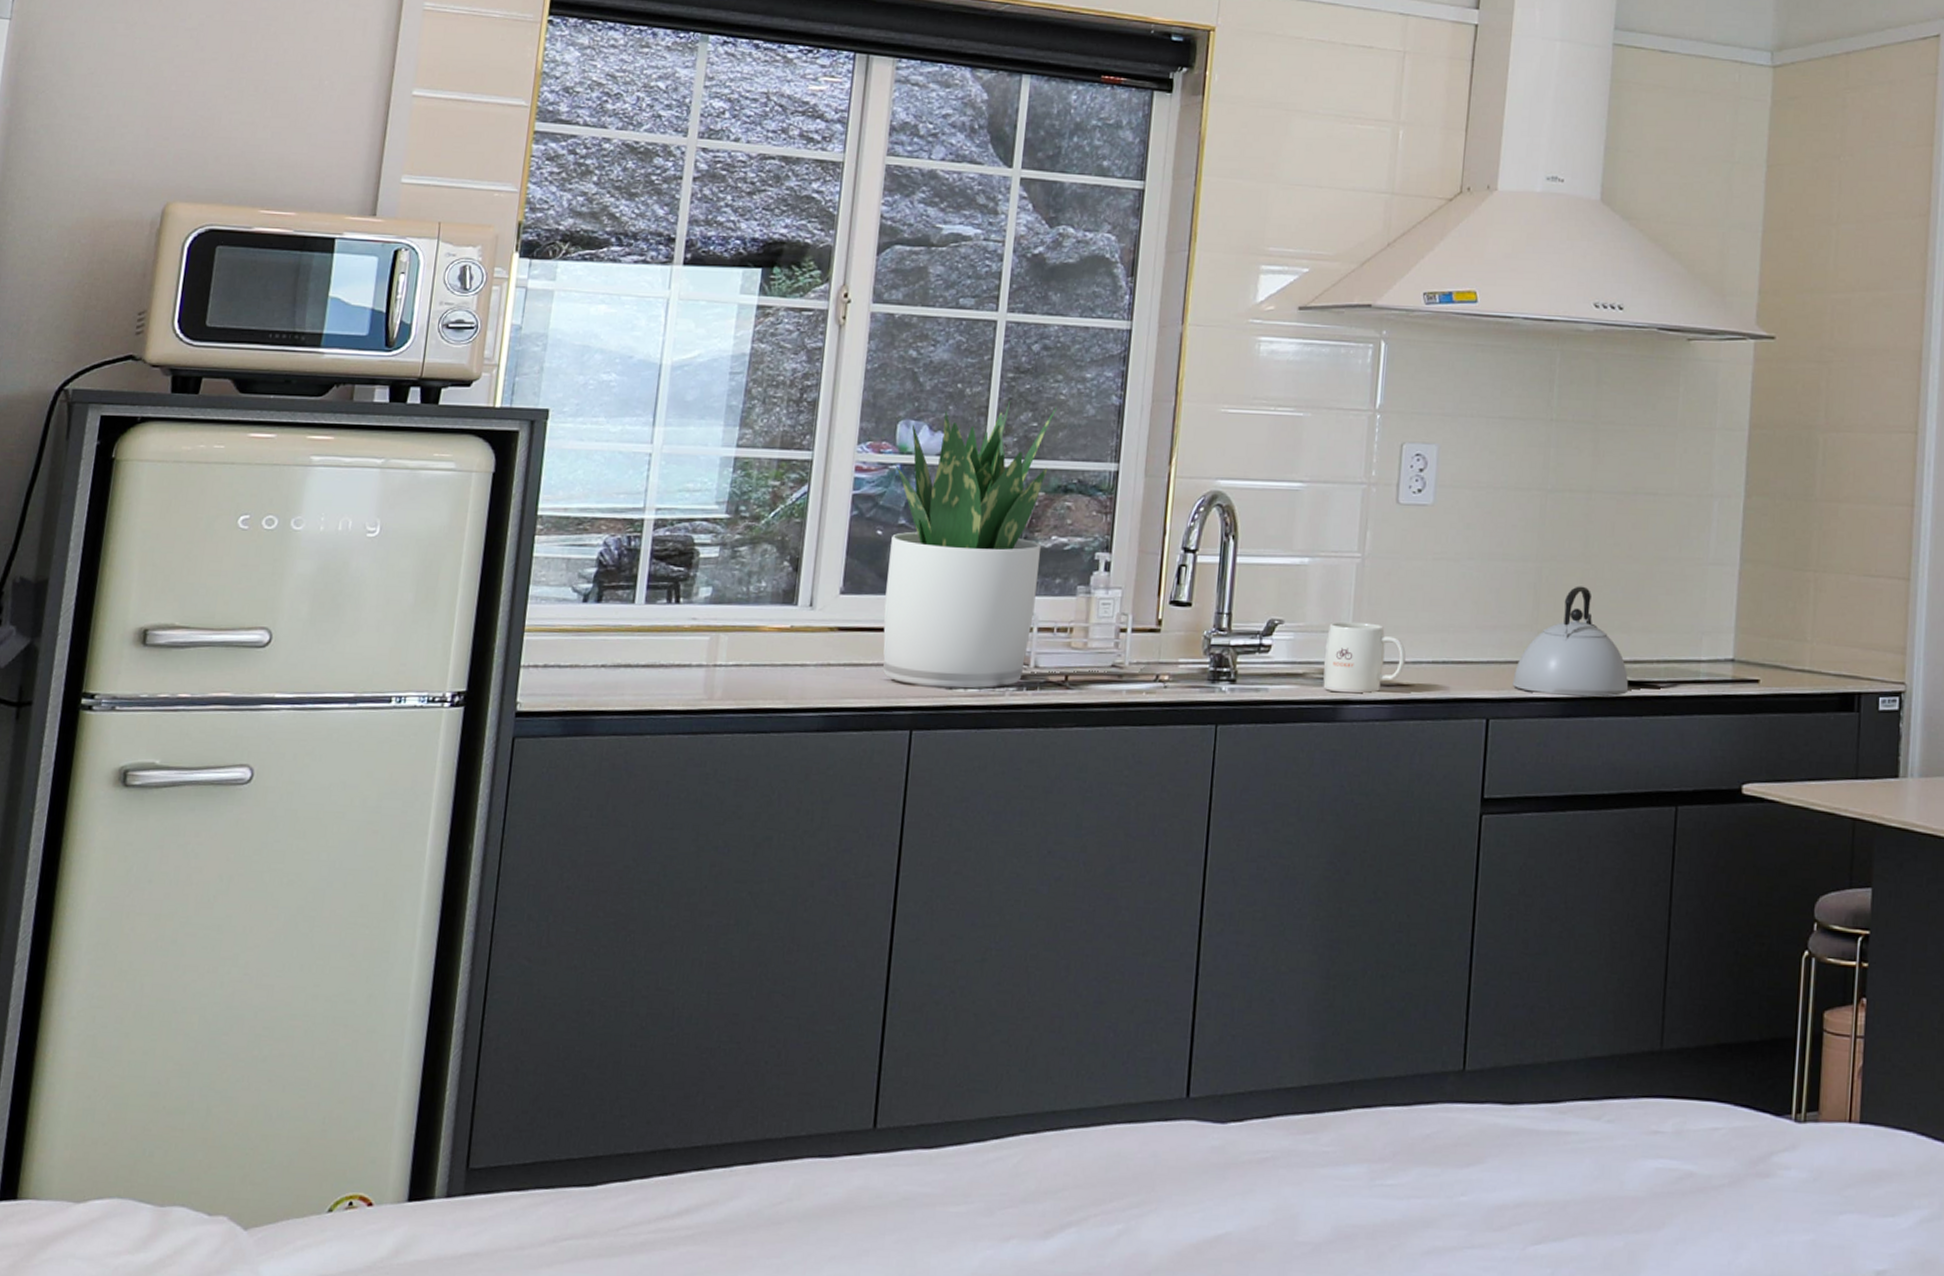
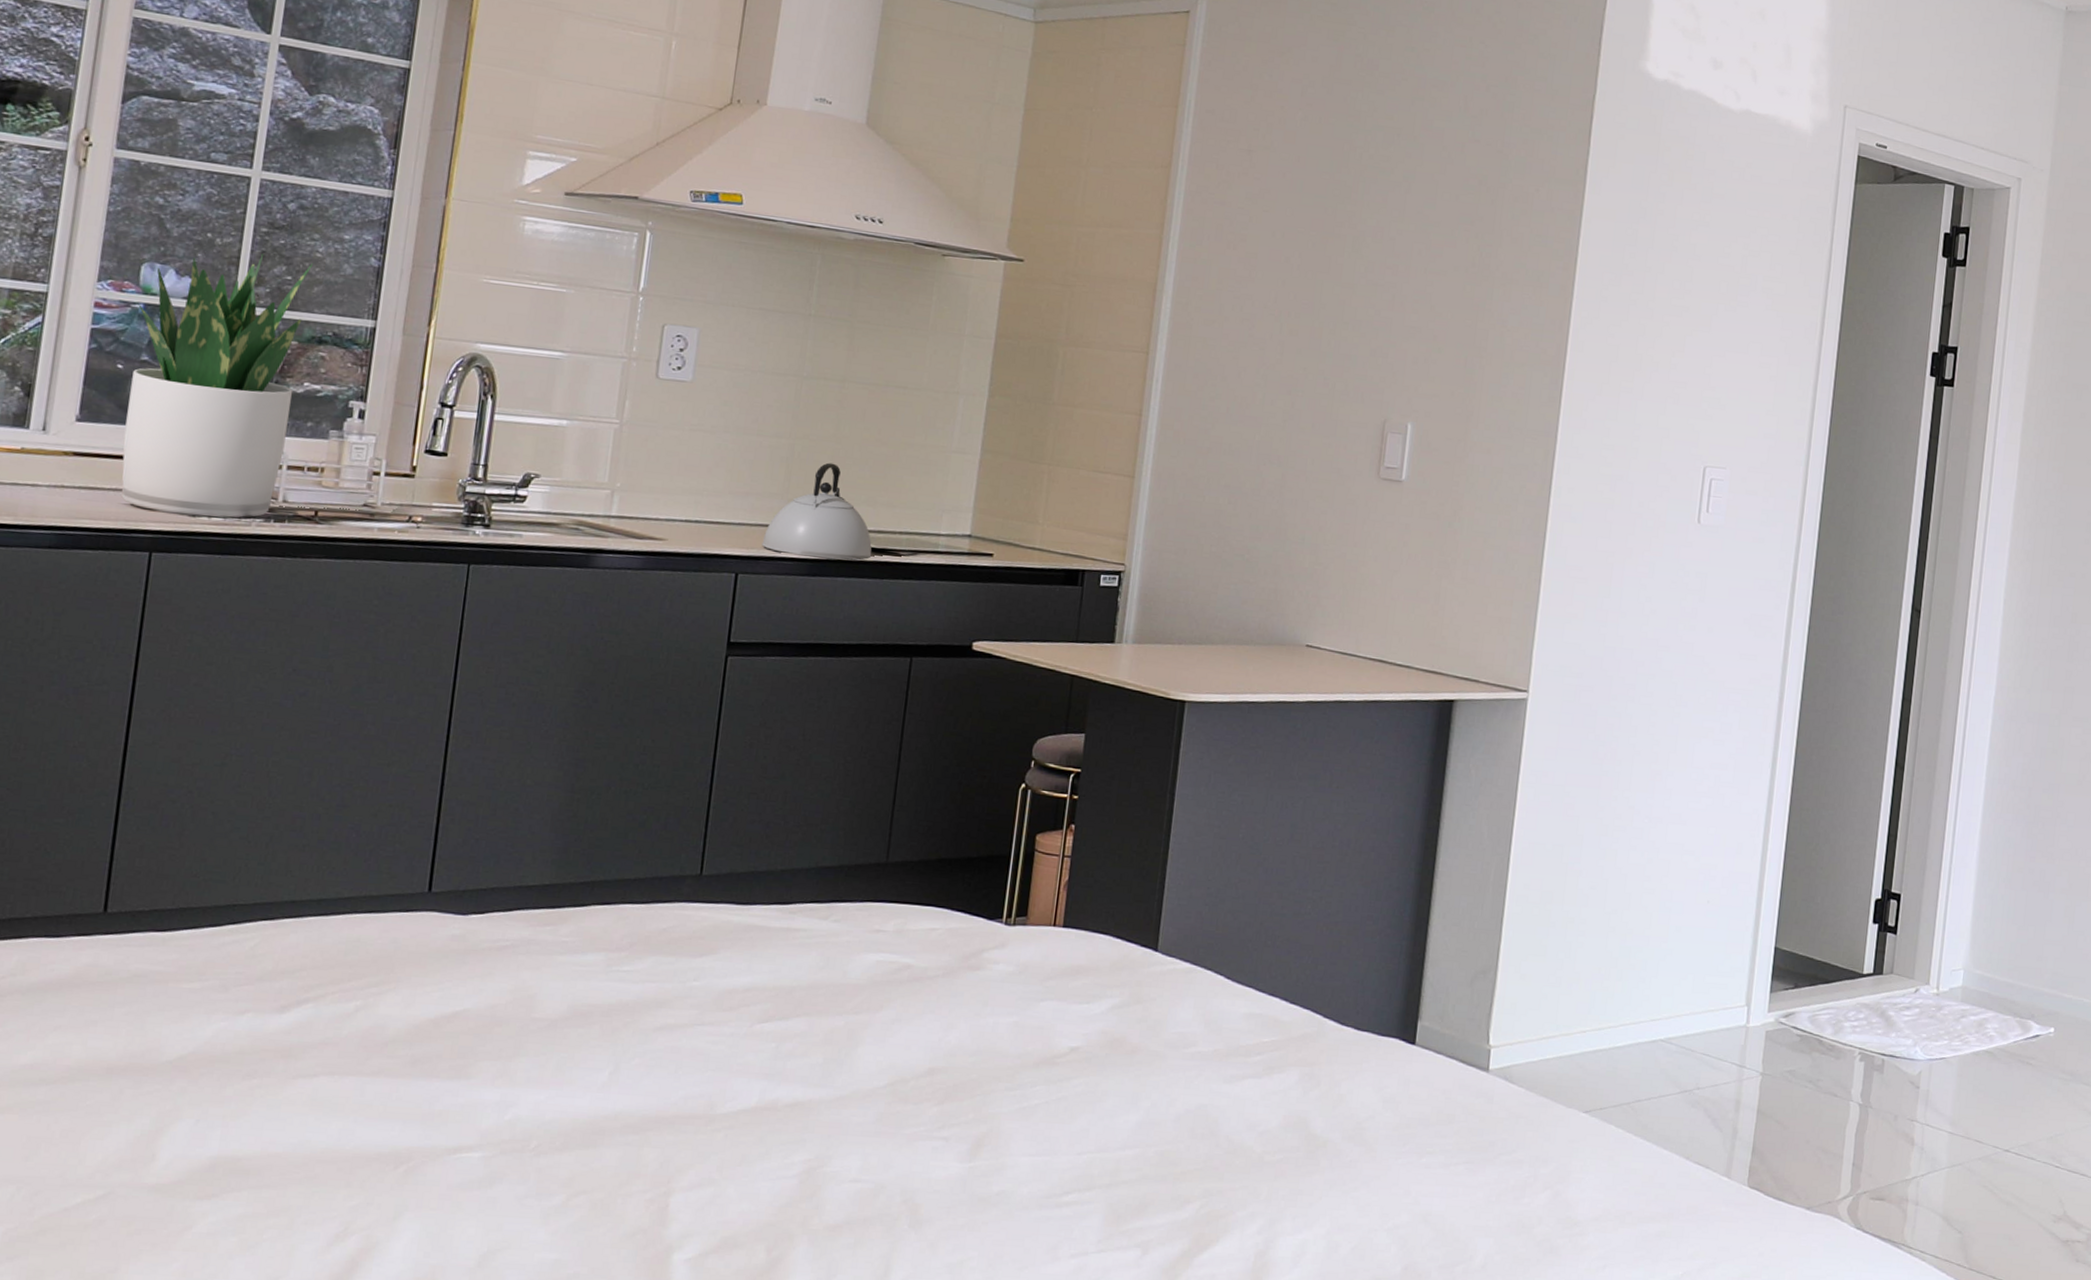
mug: present [1323,621,1406,694] -> none [577,479,660,545]

